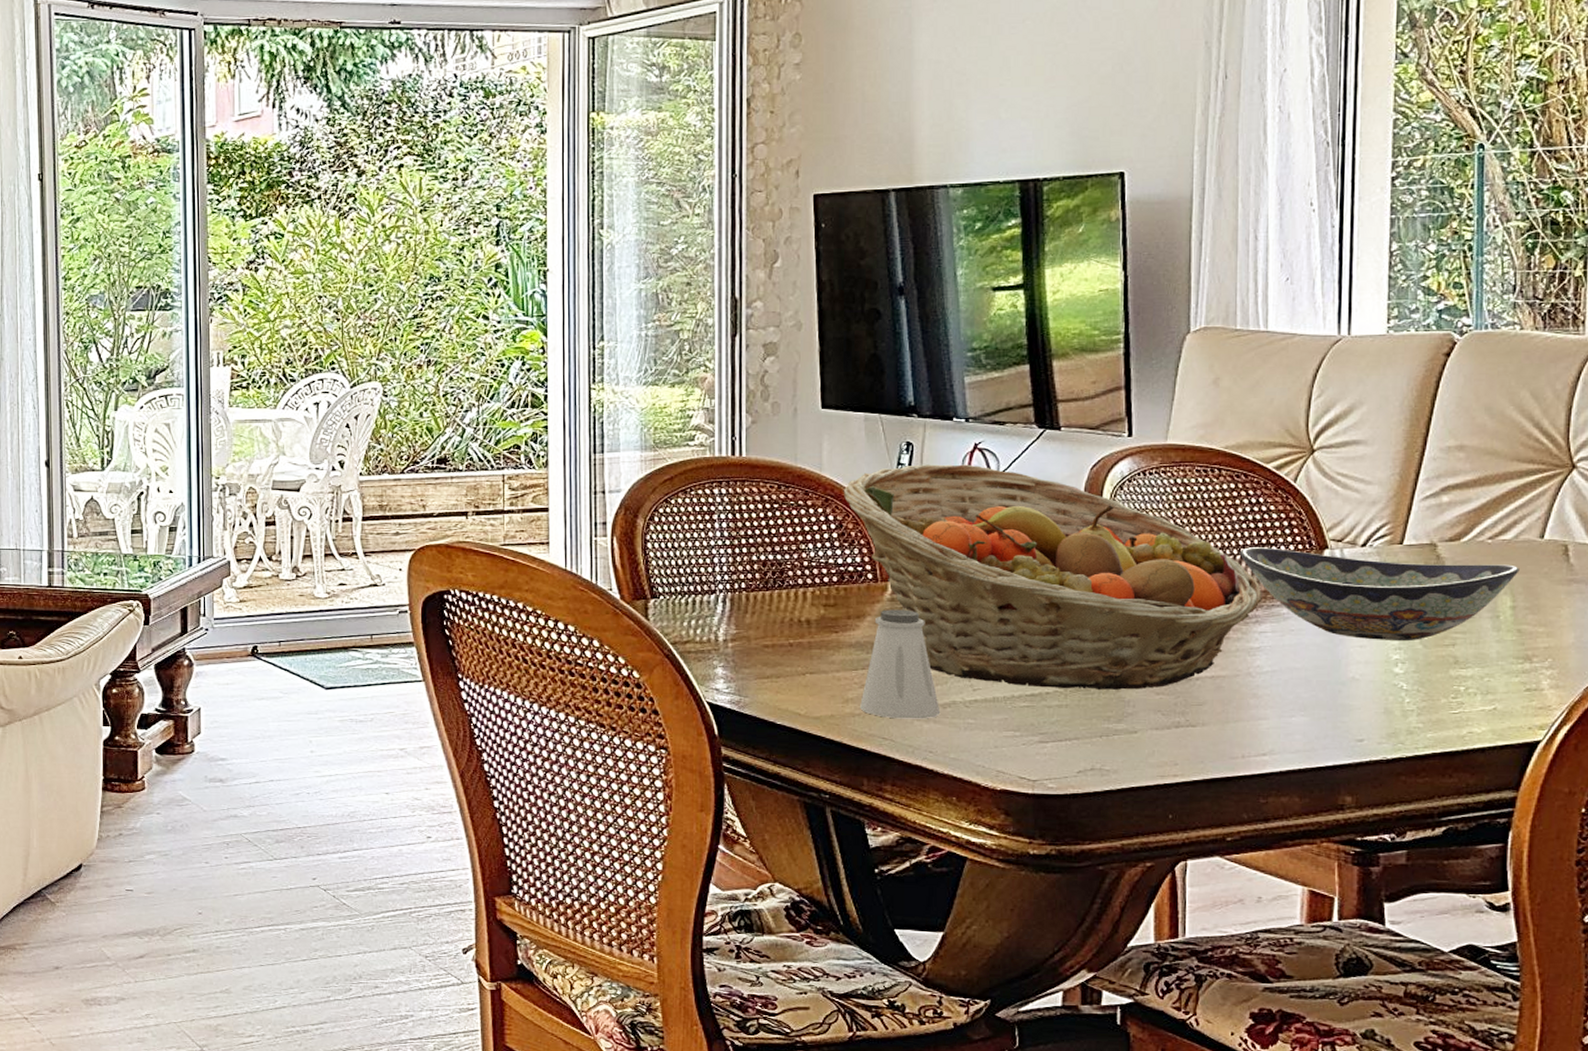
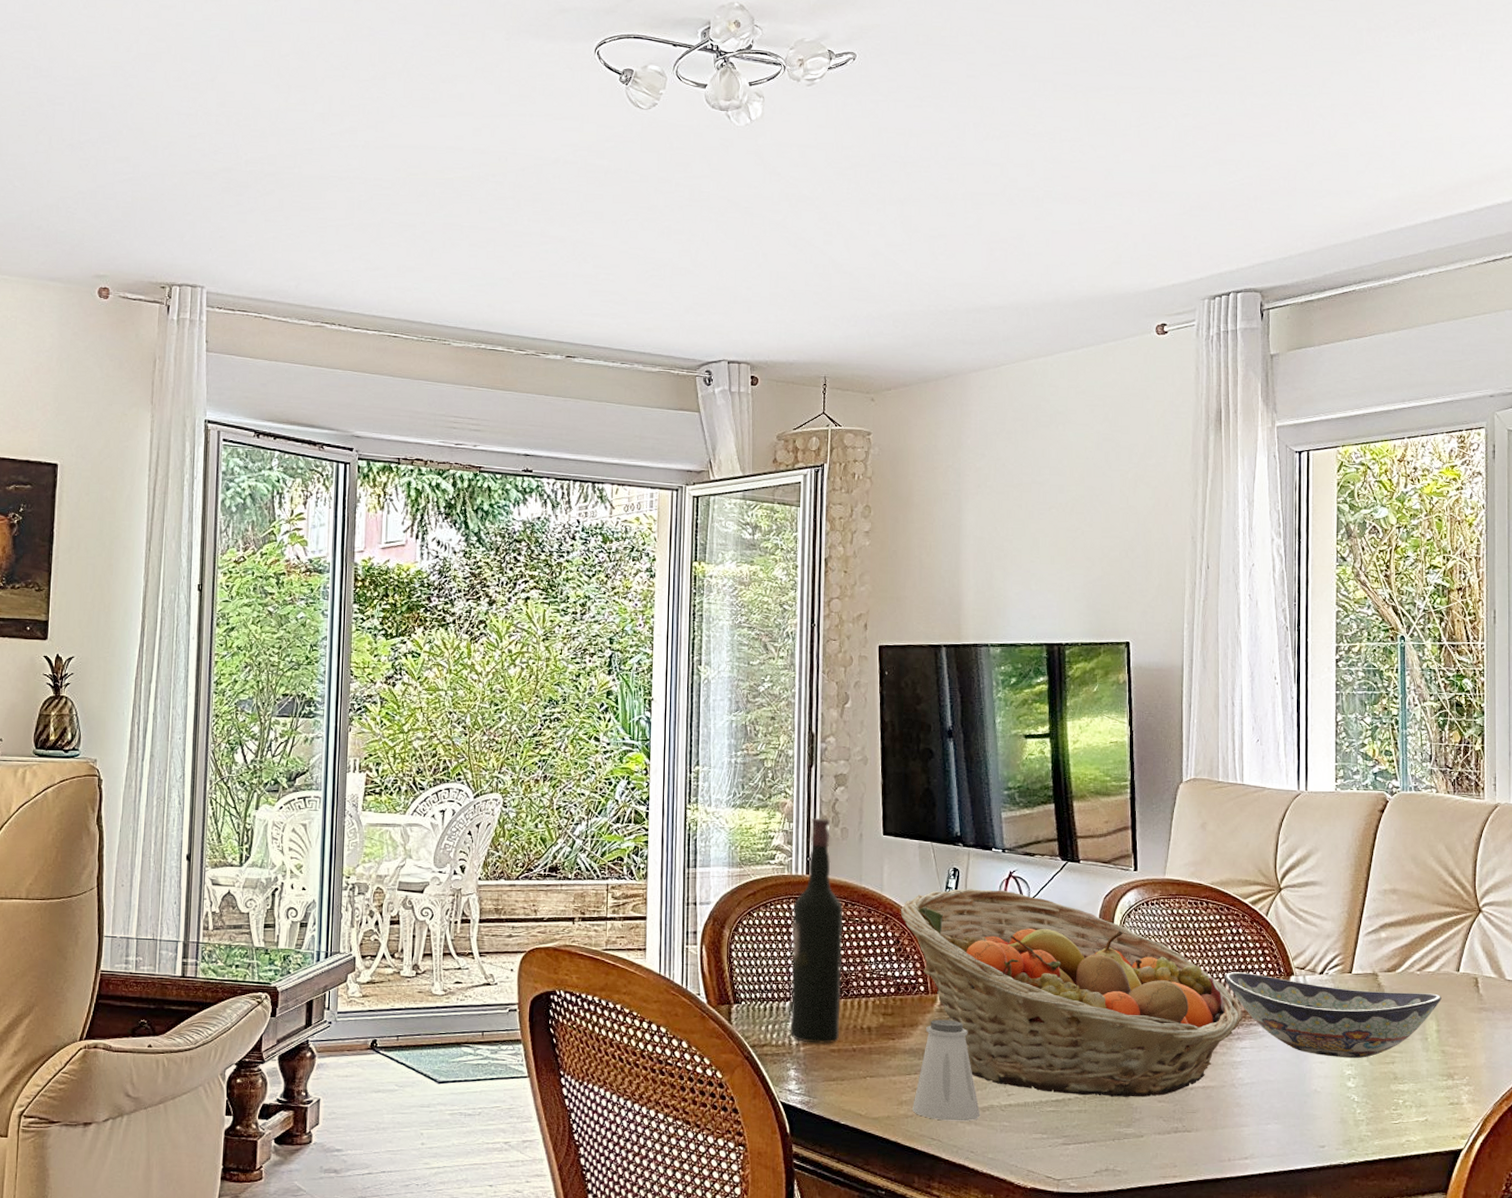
wine bottle: none [716,393,776,639] -> present [790,818,844,1044]

